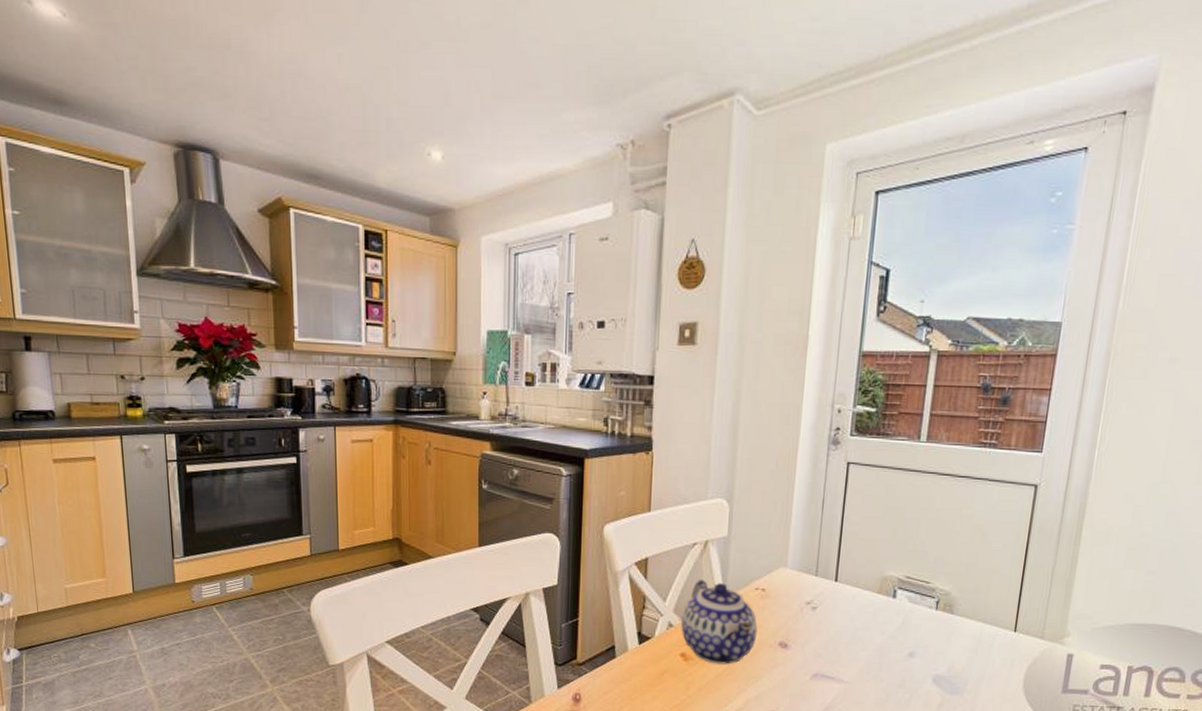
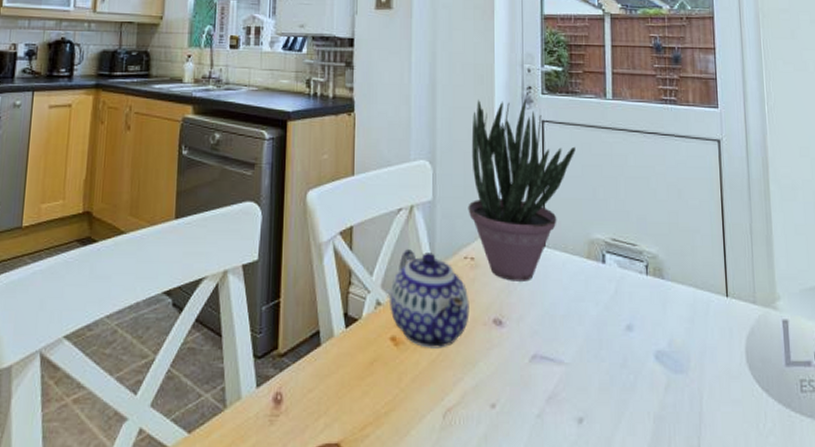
potted plant: none [762,440,880,612] -> present [468,98,576,282]

